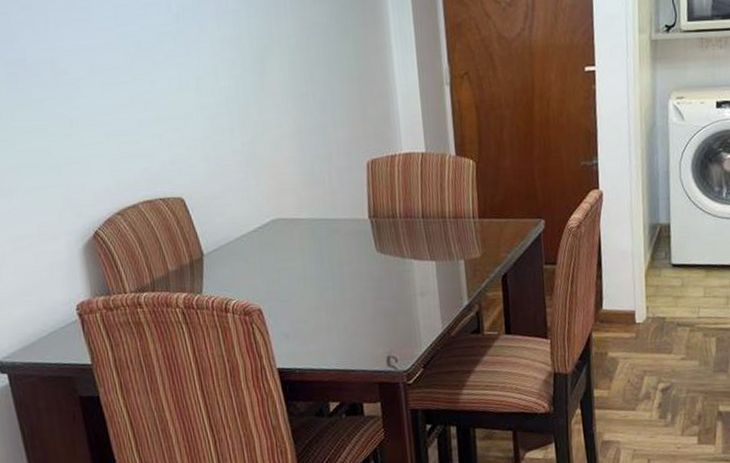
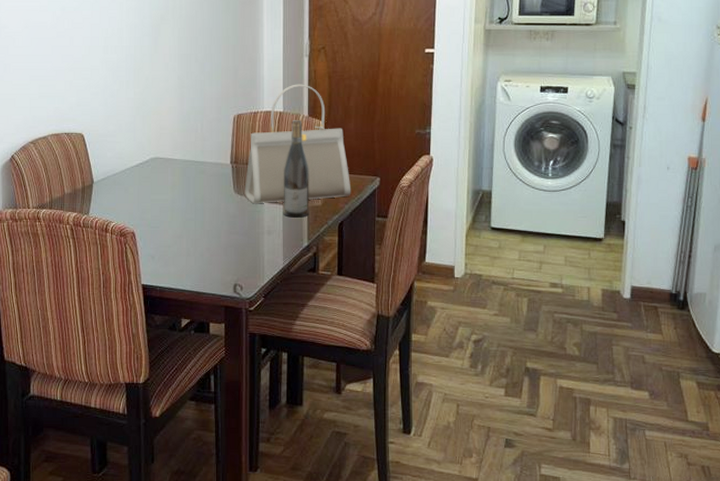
handbag: none [388,118,514,263] -> present [244,84,352,204]
wine bottle: none [432,160,467,274] -> present [283,119,309,218]

